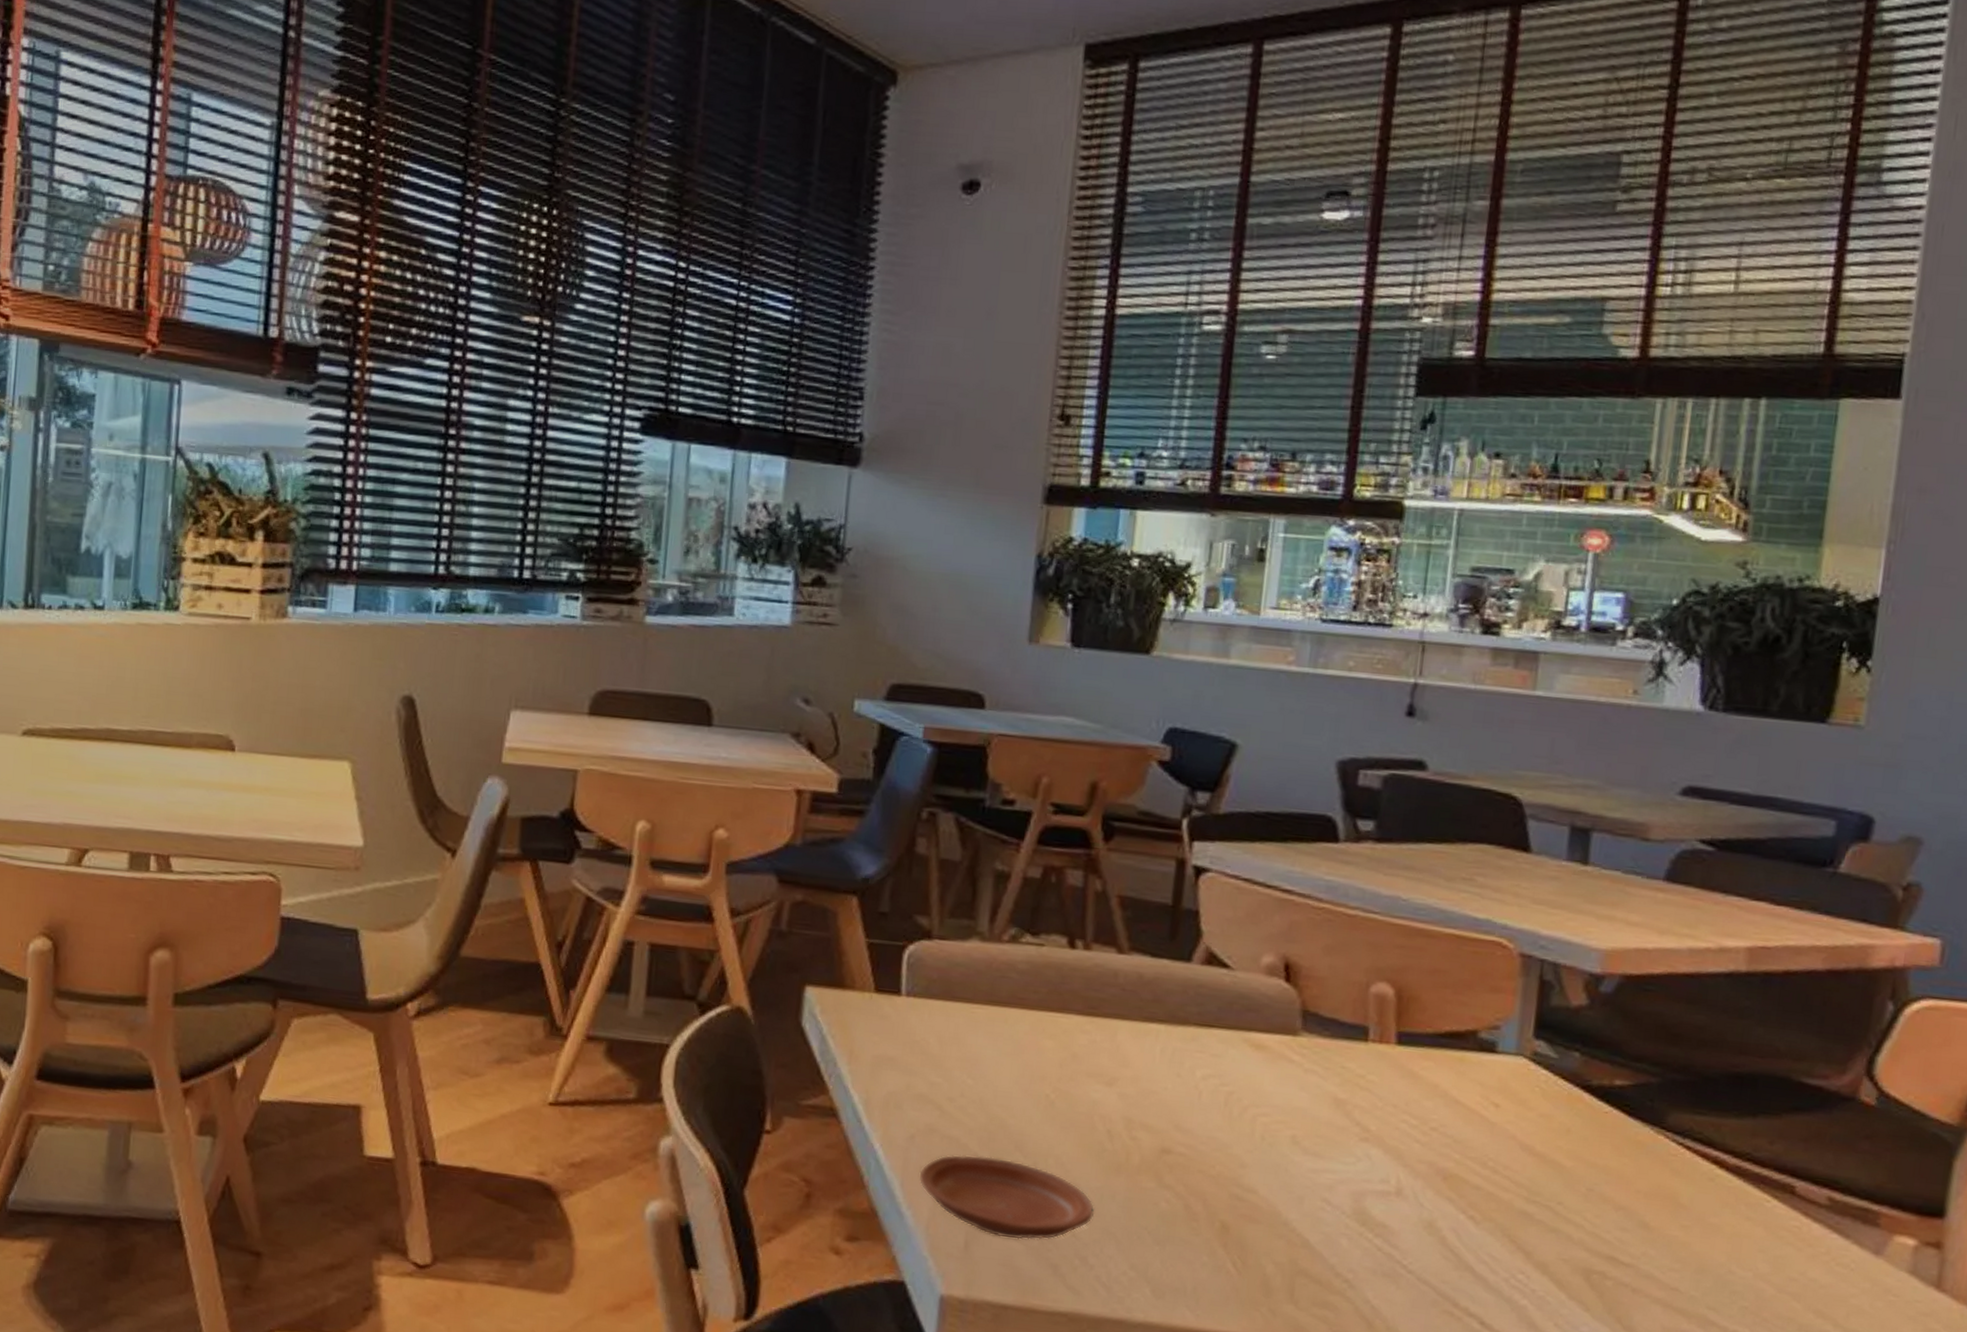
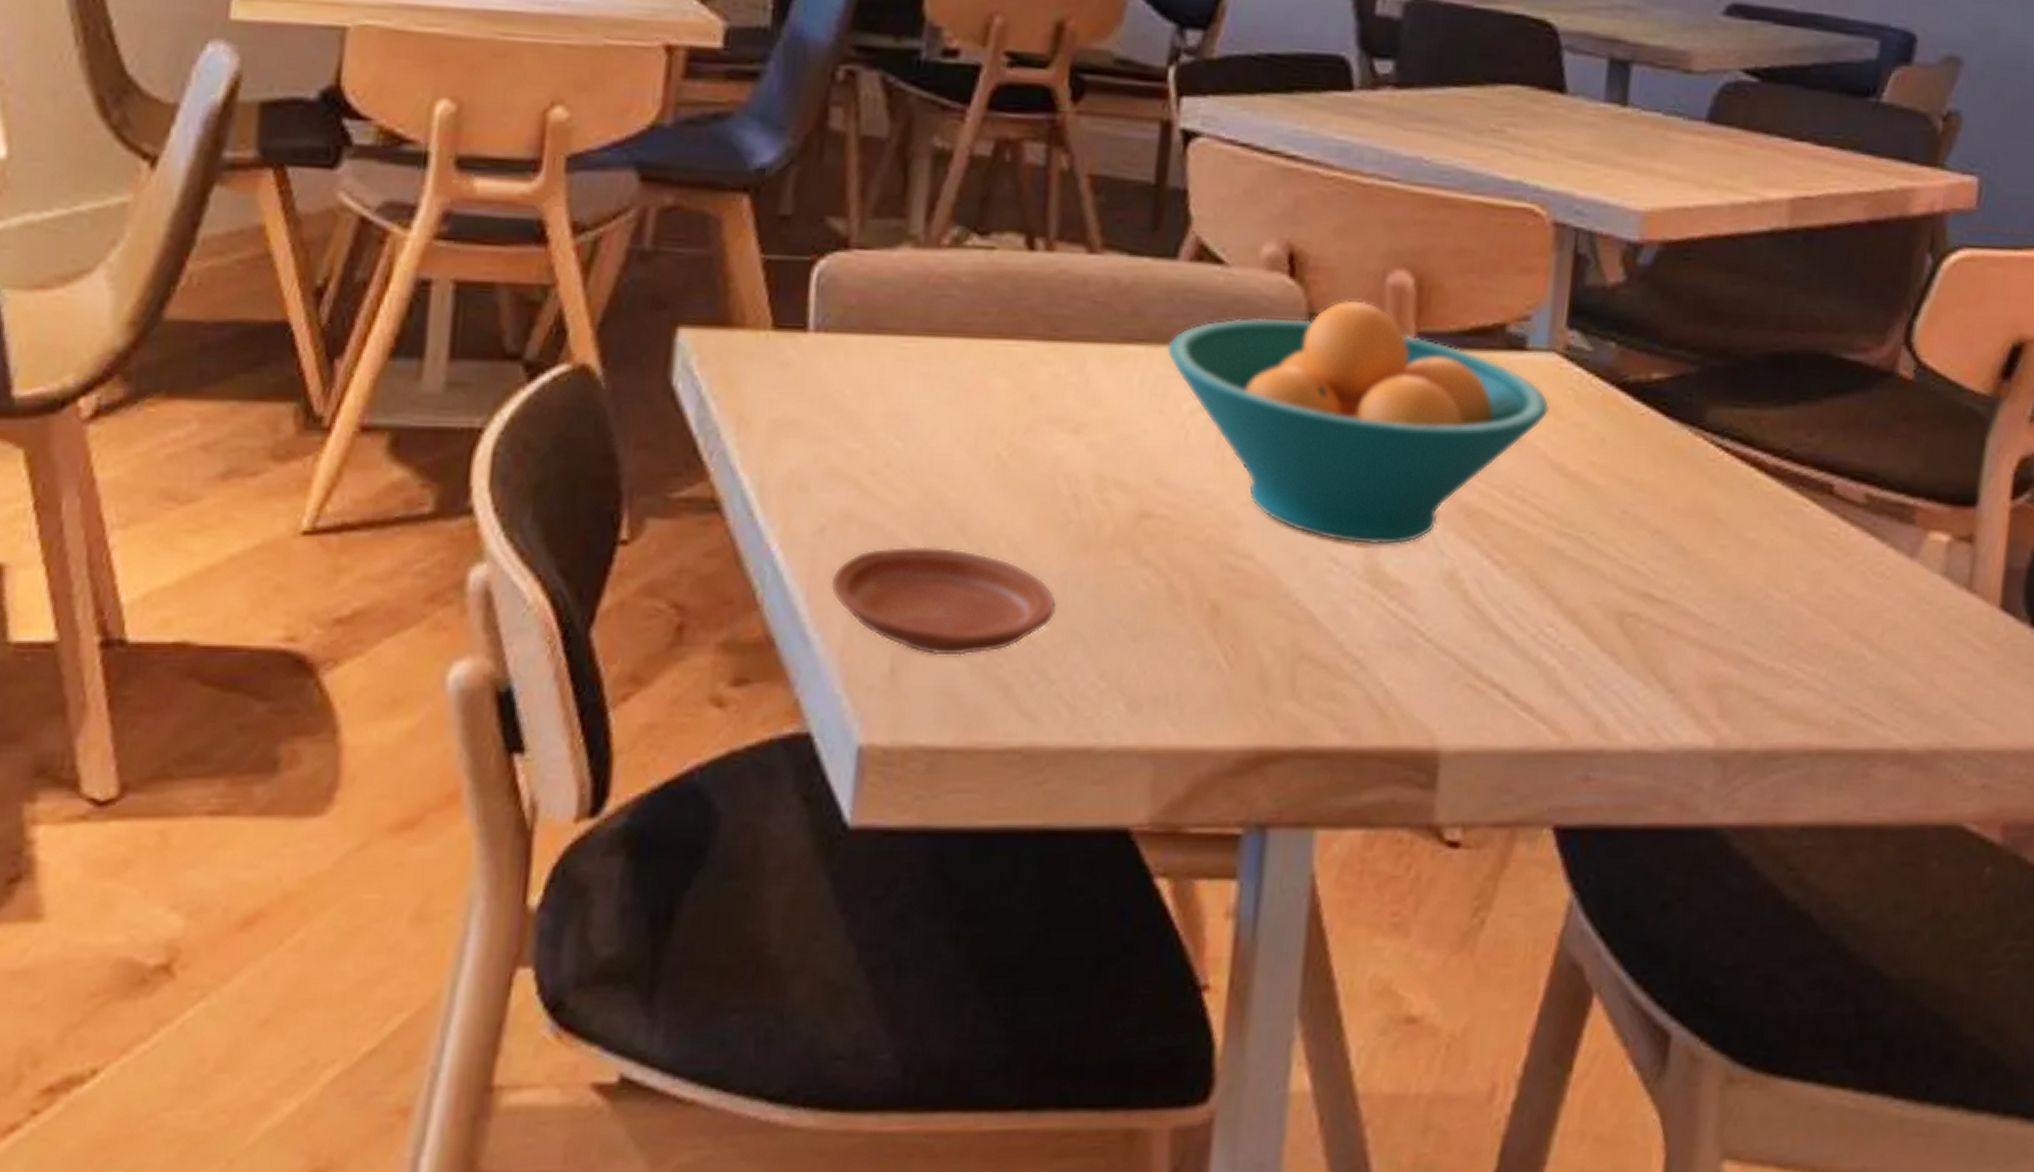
fruit bowl: none [1182,1002,1519,1195] -> present [1166,300,1550,546]

